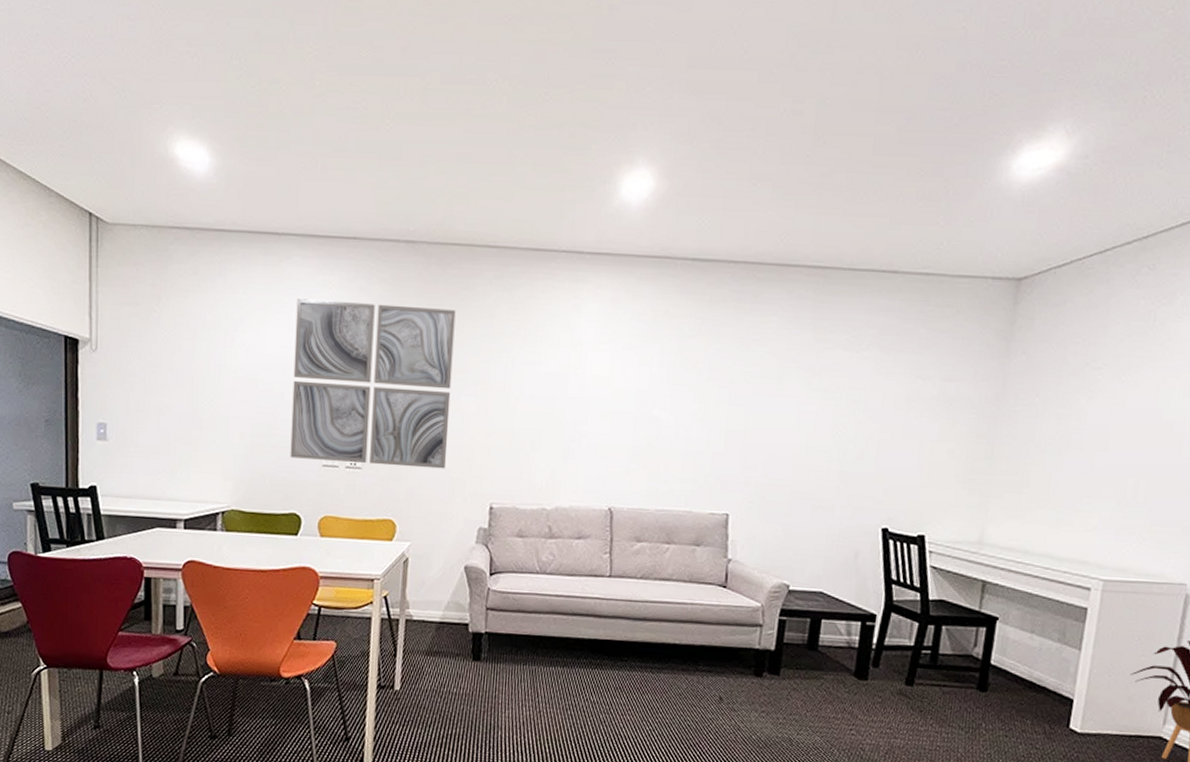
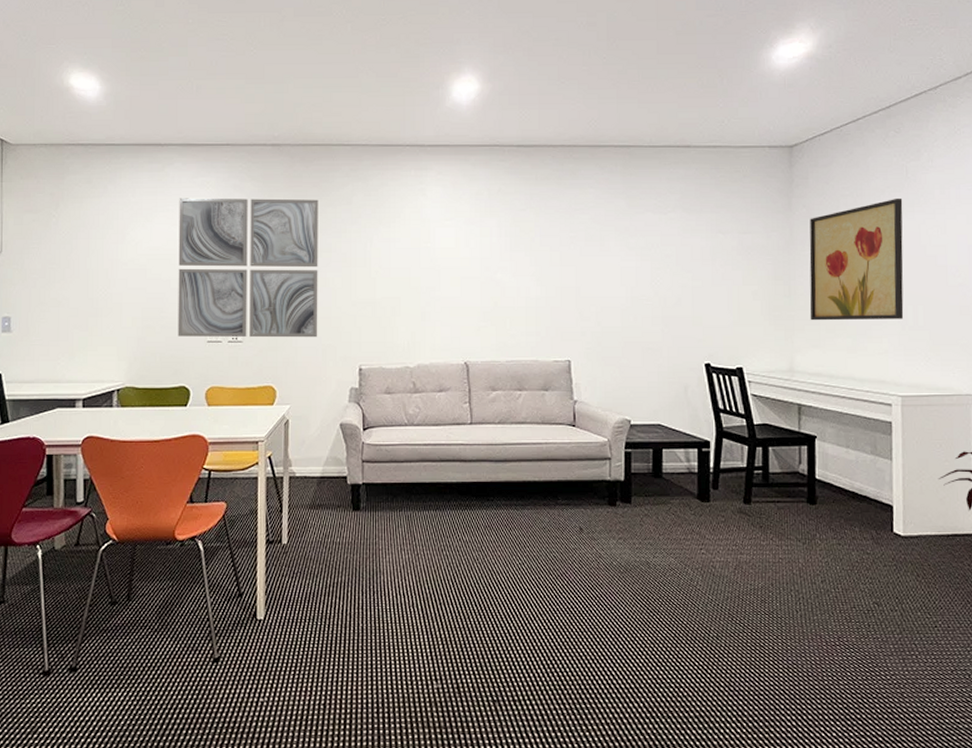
wall art: none [1011,349,1144,493] -> present [809,197,904,321]

